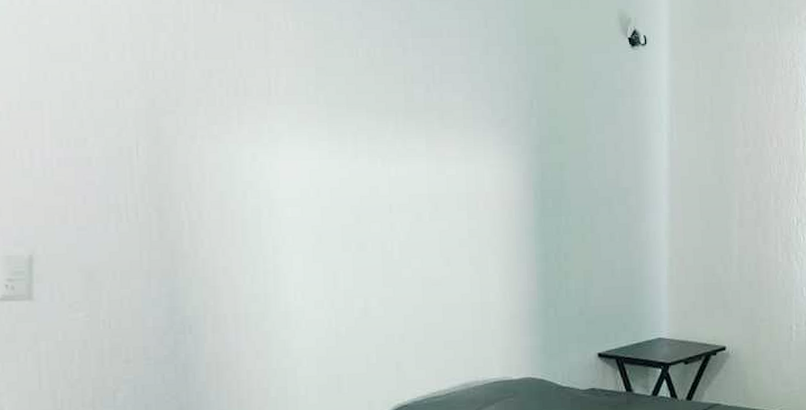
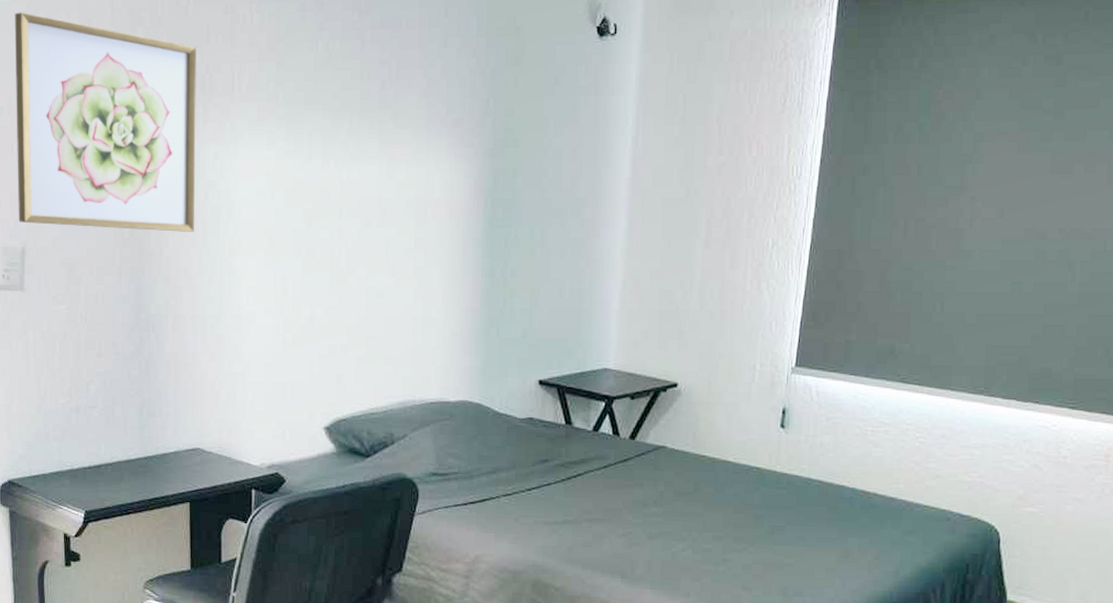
wall art: none [13,16,234,233] -> present [15,12,196,232]

